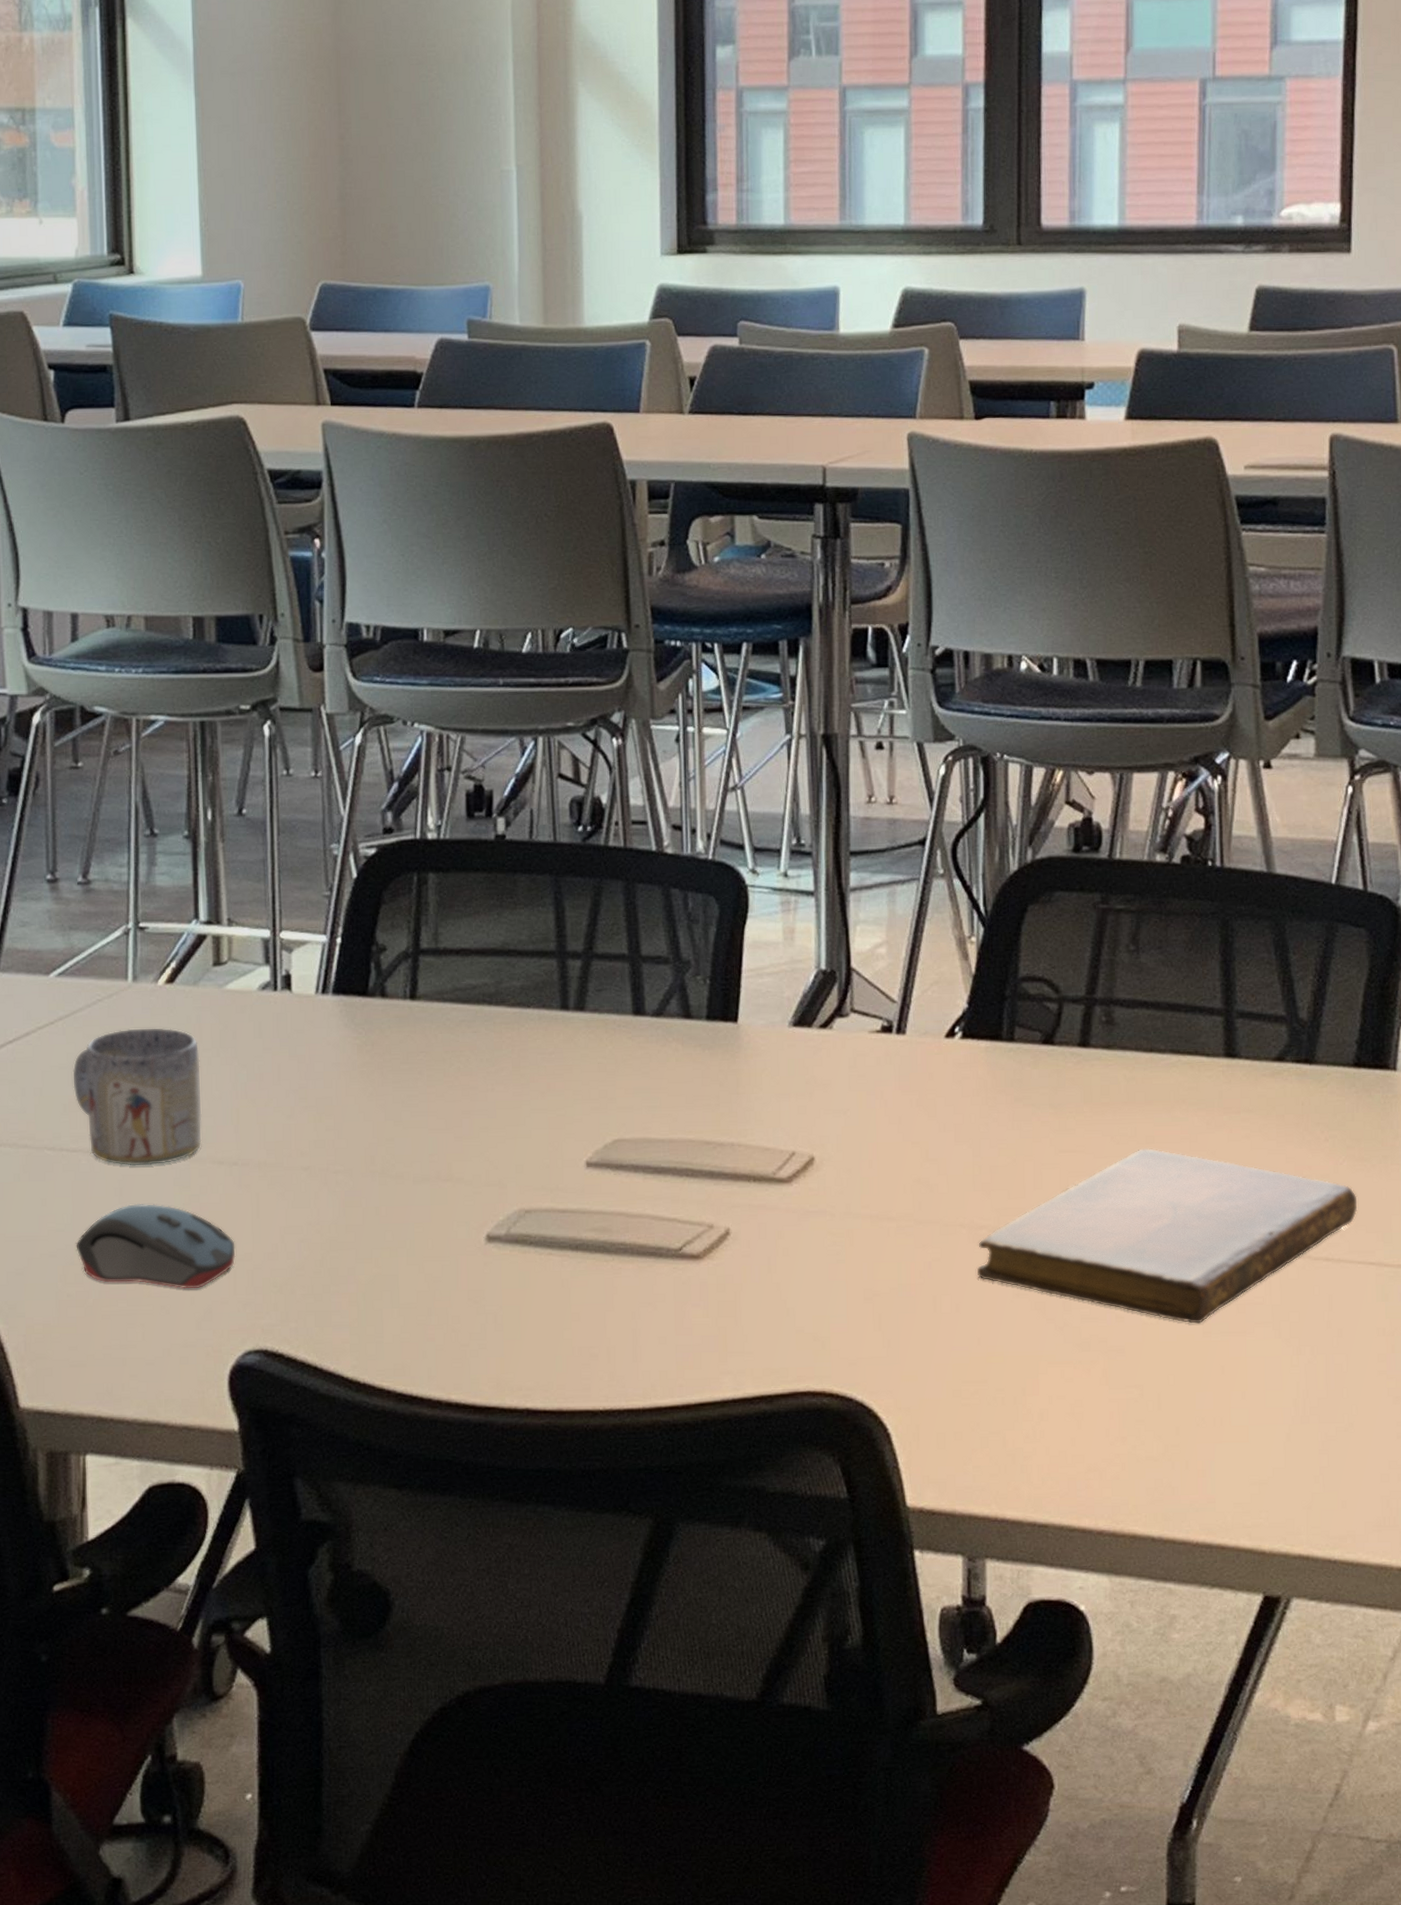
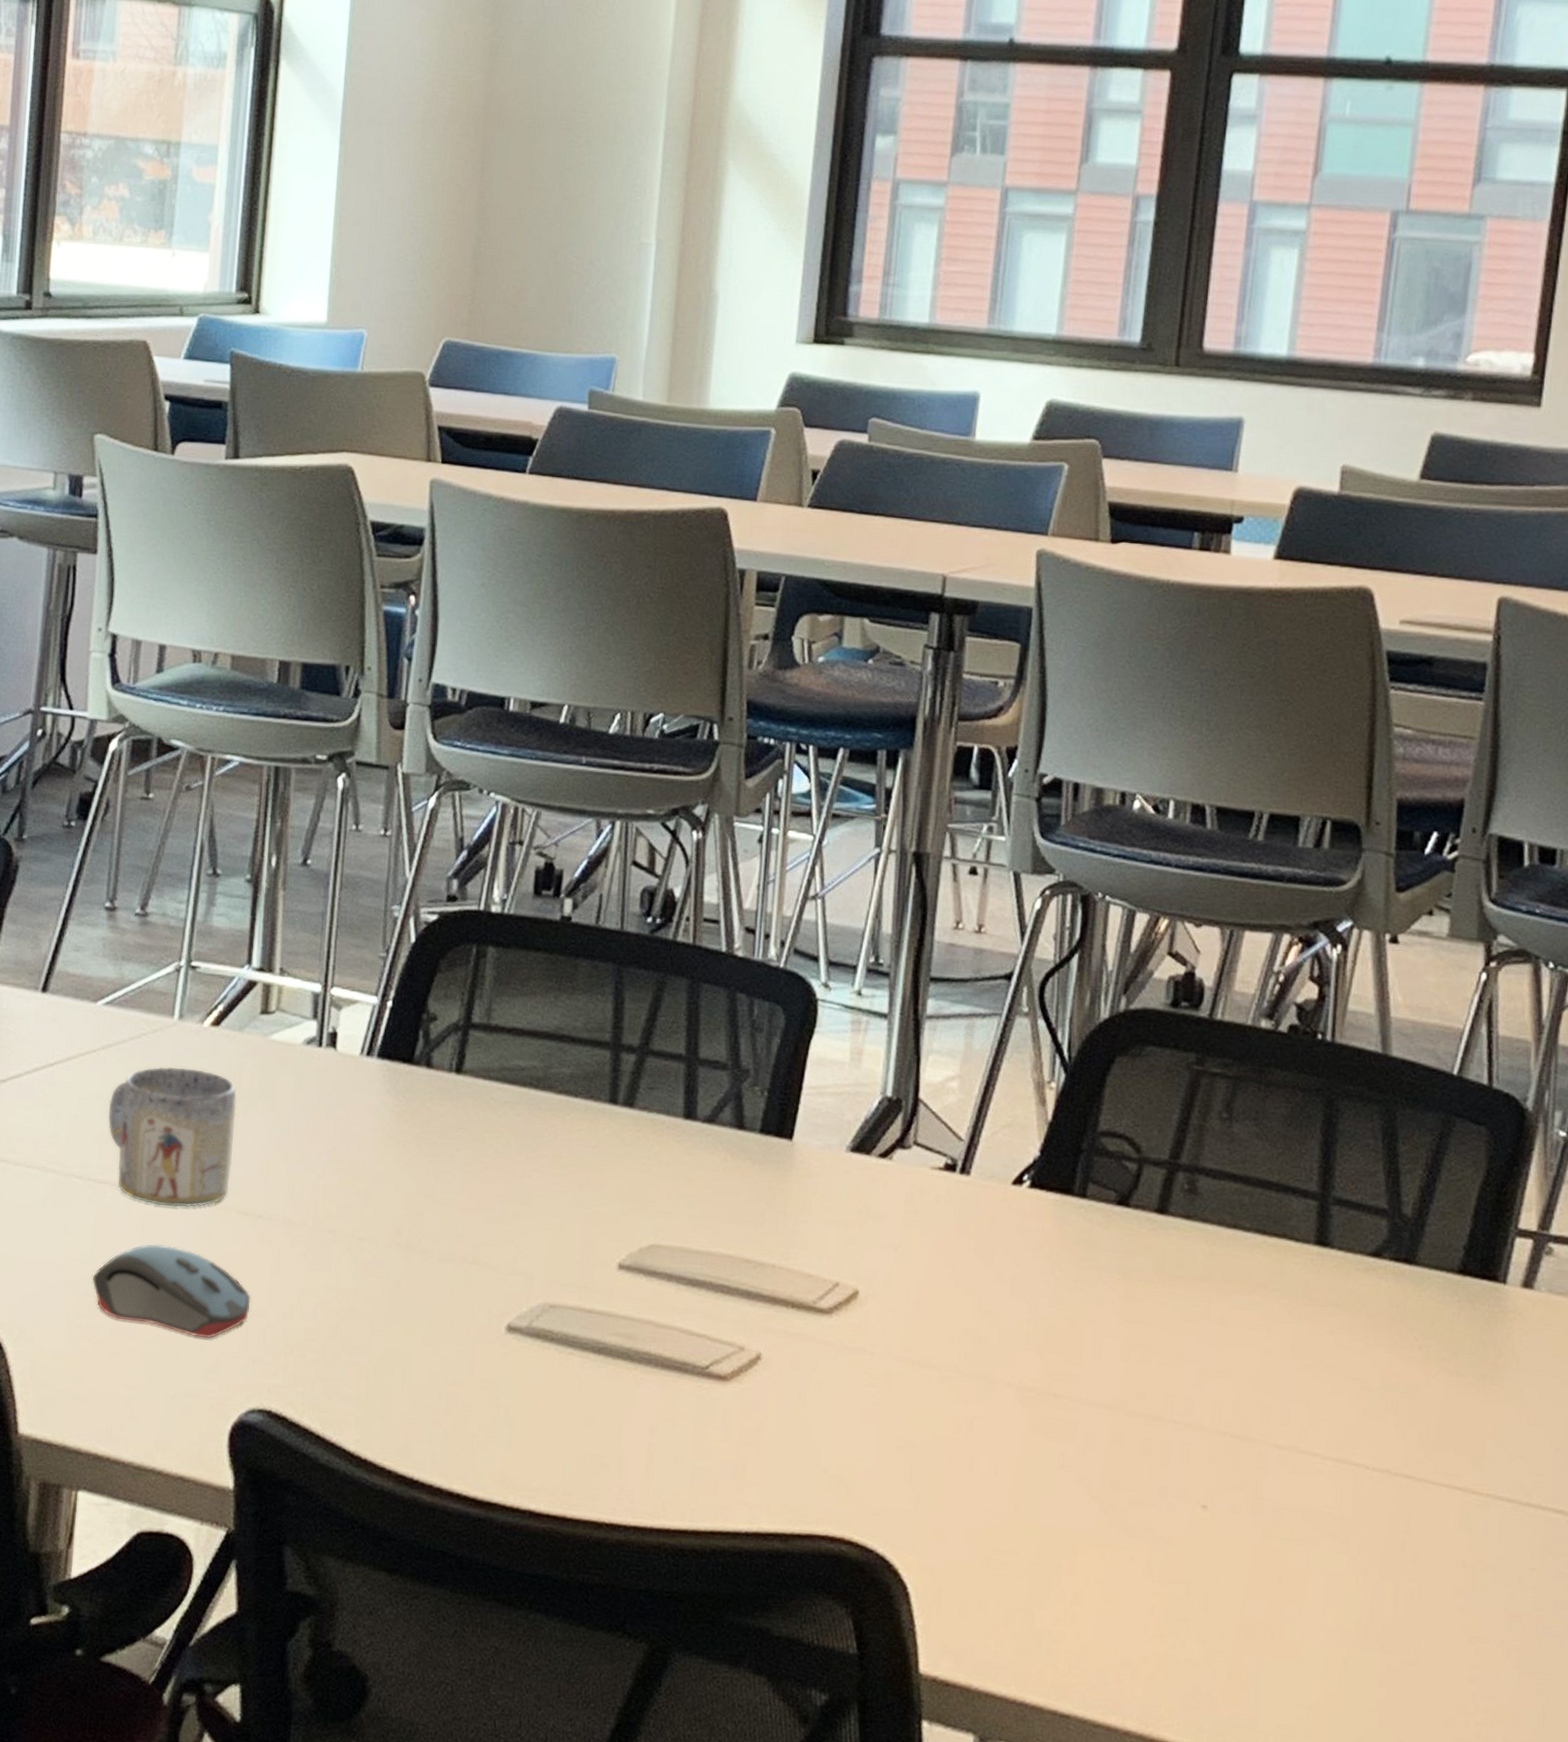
notebook: present [976,1148,1358,1324] -> none [1020,1330,1449,1526]

